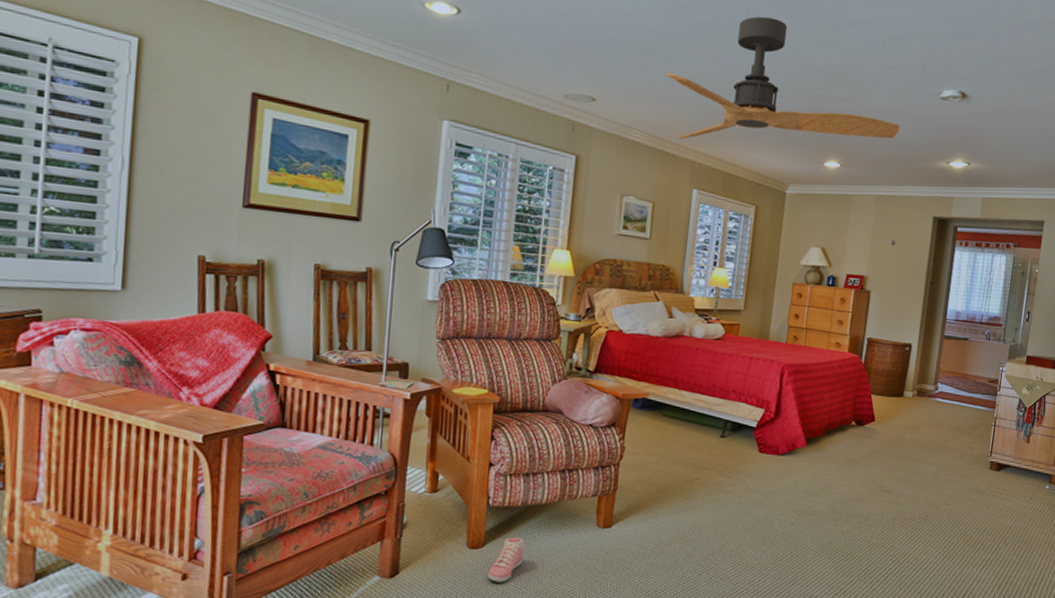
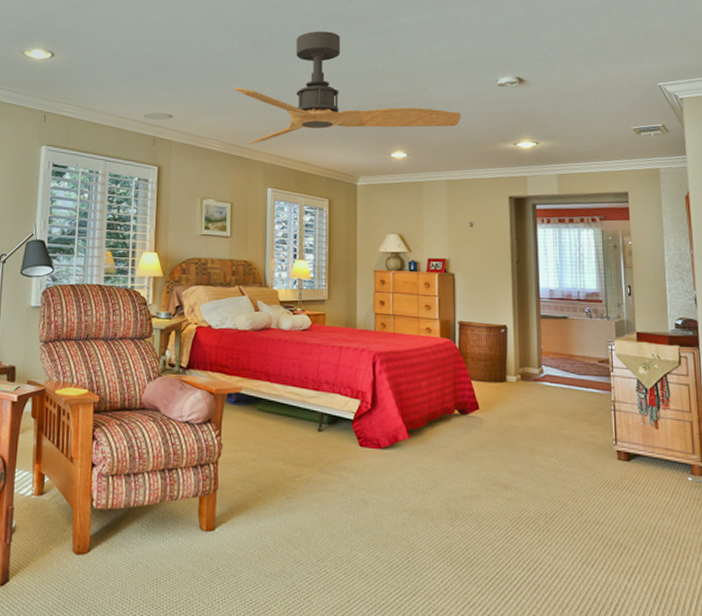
sneaker: present [487,536,524,582] -> none [94,541,129,591]

